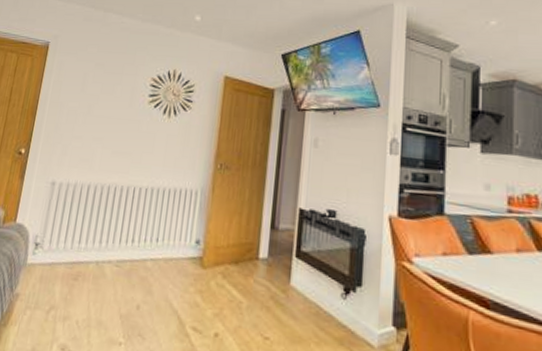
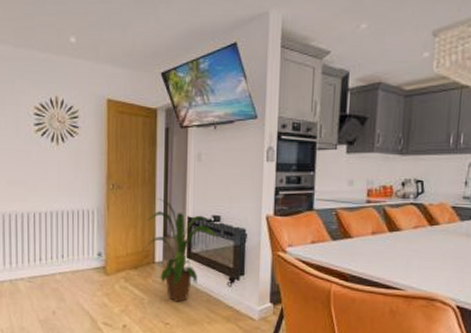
house plant: none [245,184,334,312] -> present [142,198,219,302]

